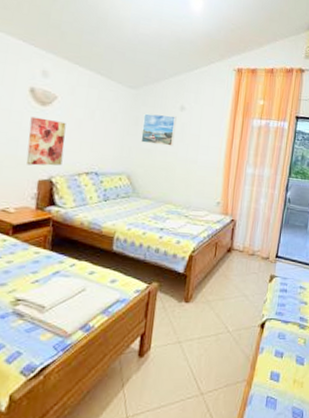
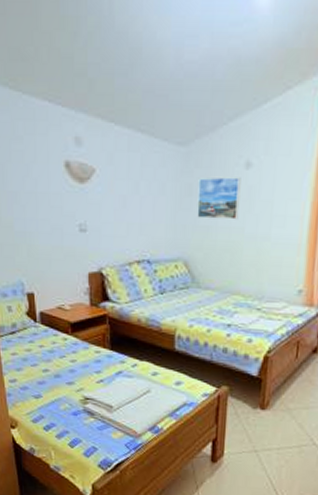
wall art: present [26,116,66,166] -> none [71,198,110,257]

